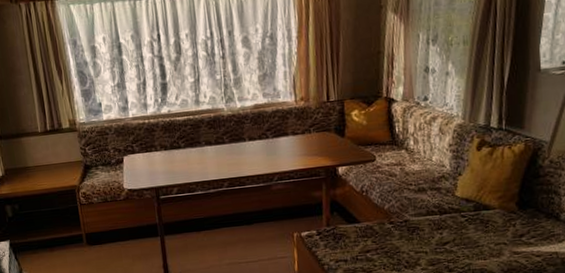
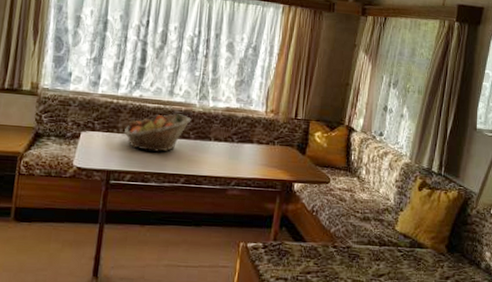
fruit basket: none [162,121,223,163] -> present [124,114,192,152]

